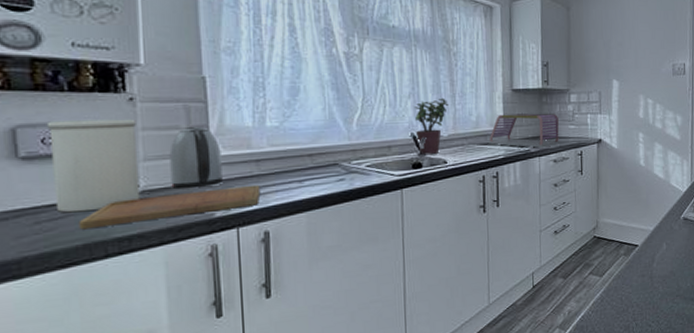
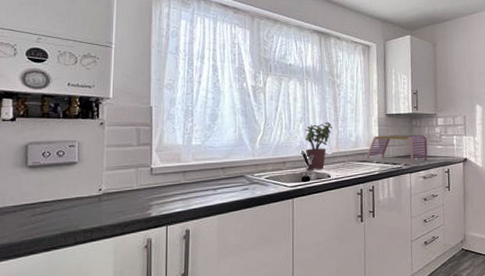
canister: present [46,119,141,213] -> none [46,138,104,209]
cutting board: present [78,184,261,230] -> none [59,191,185,222]
kettle: present [169,127,224,190] -> none [123,145,160,193]

